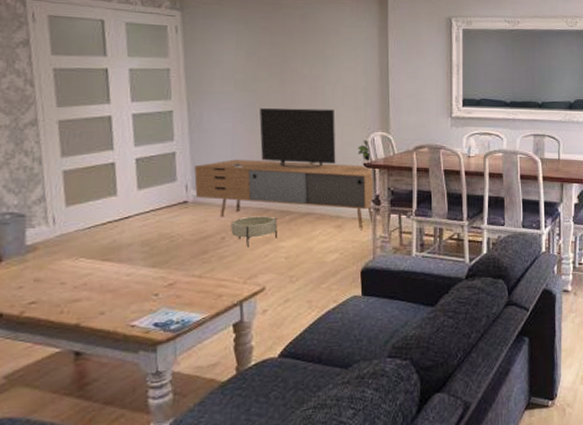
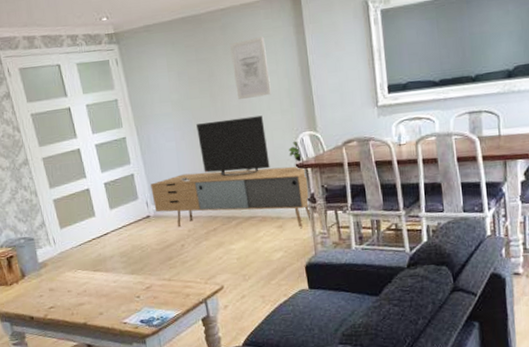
planter: present [231,216,277,247] -> none [187,222,227,252]
wall art: none [309,32,347,91] -> present [230,37,272,100]

